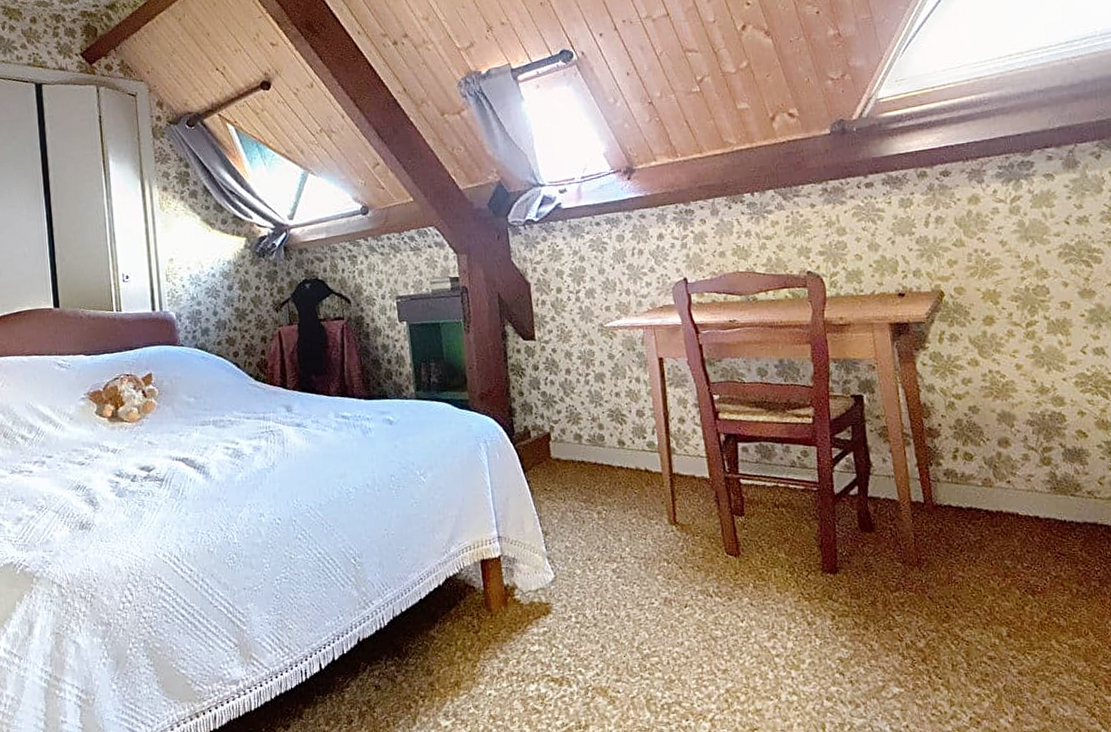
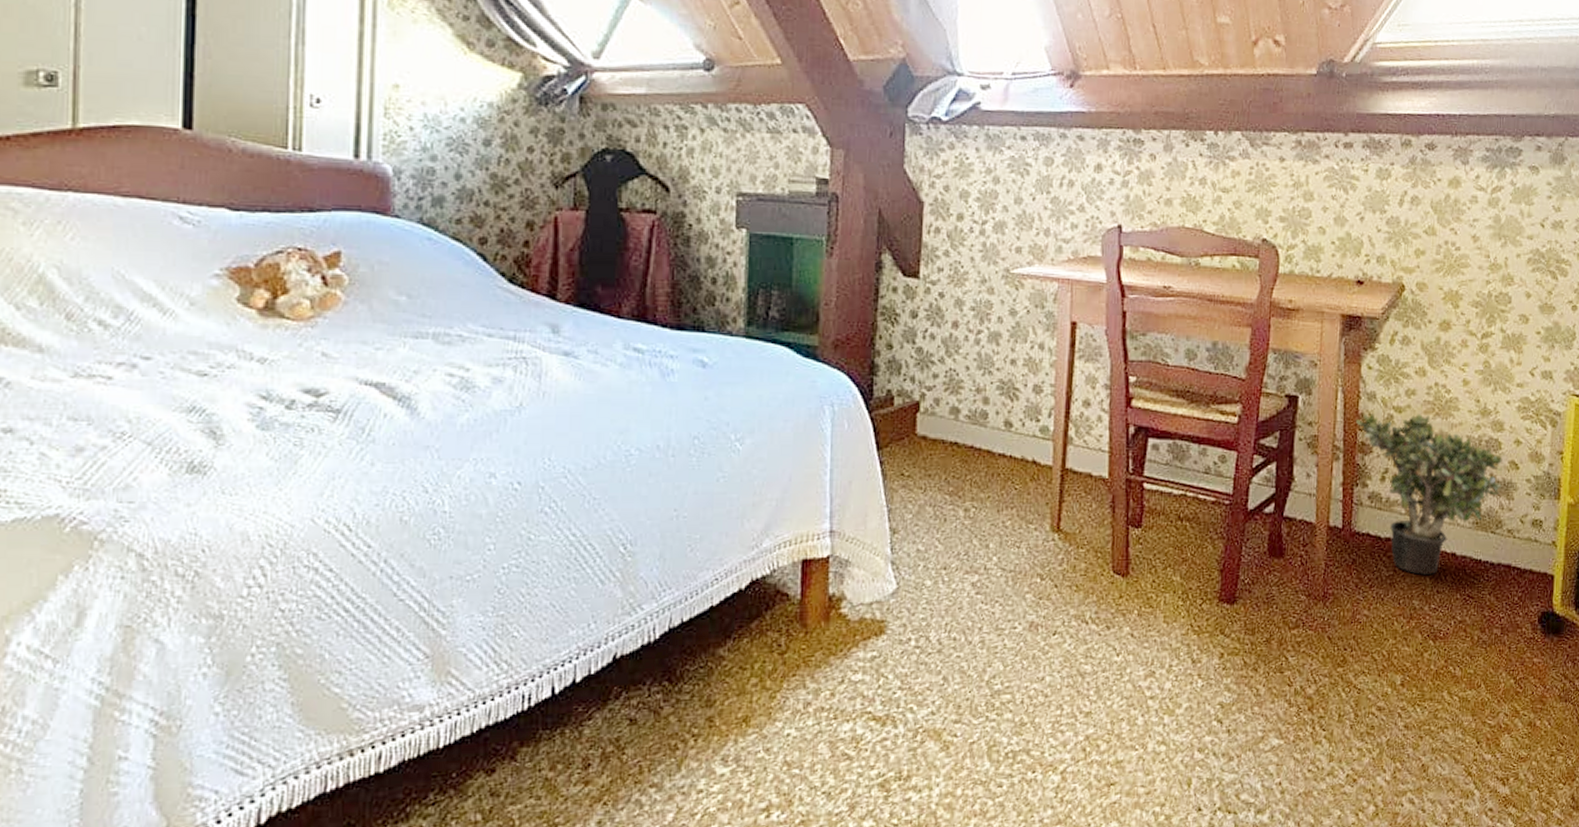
potted plant: none [919,398,1073,538] -> present [1355,412,1503,576]

